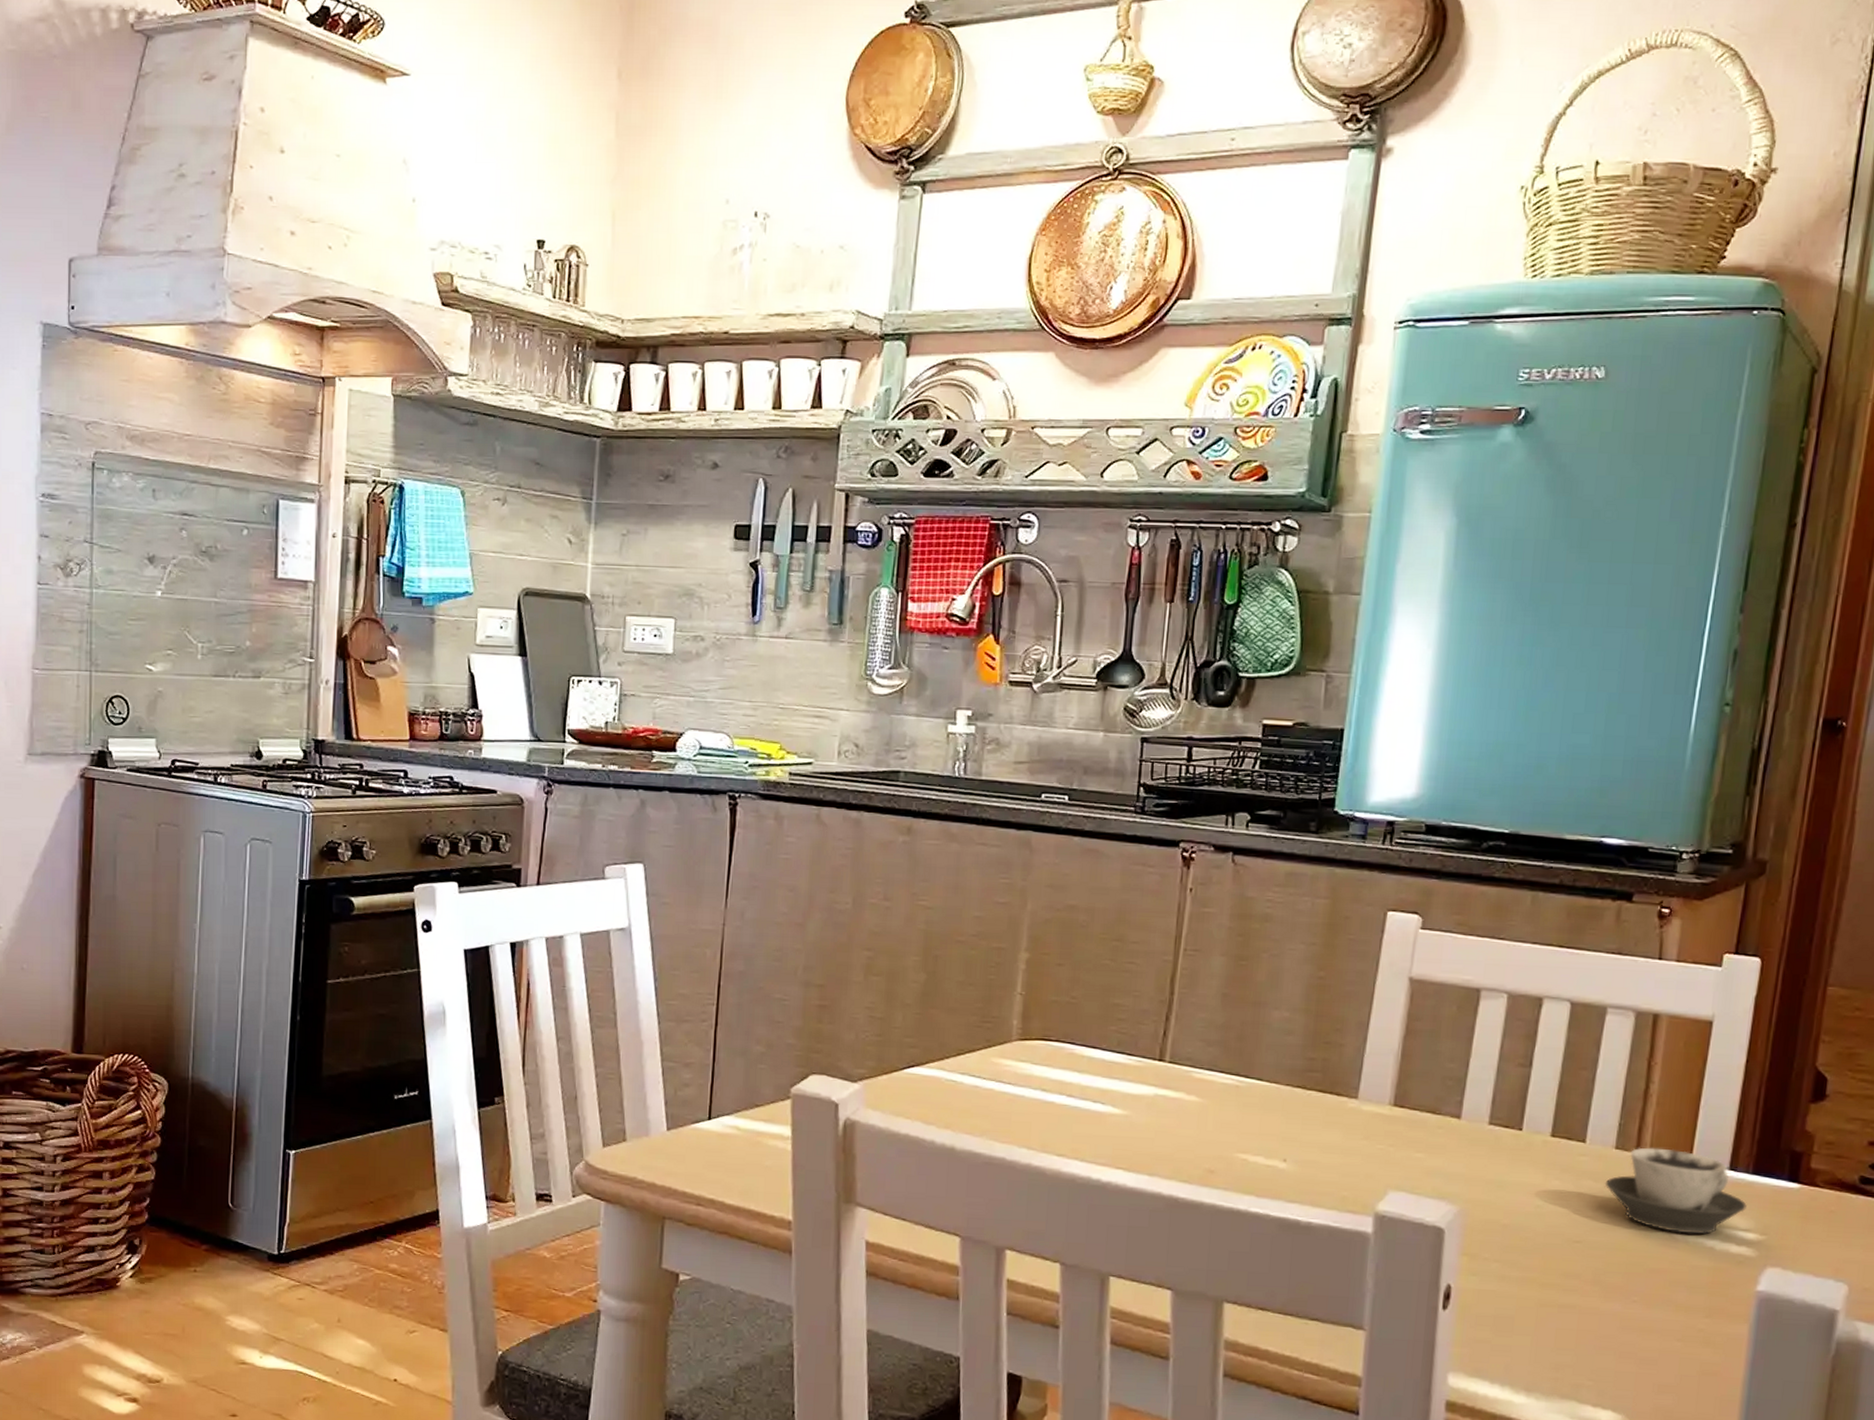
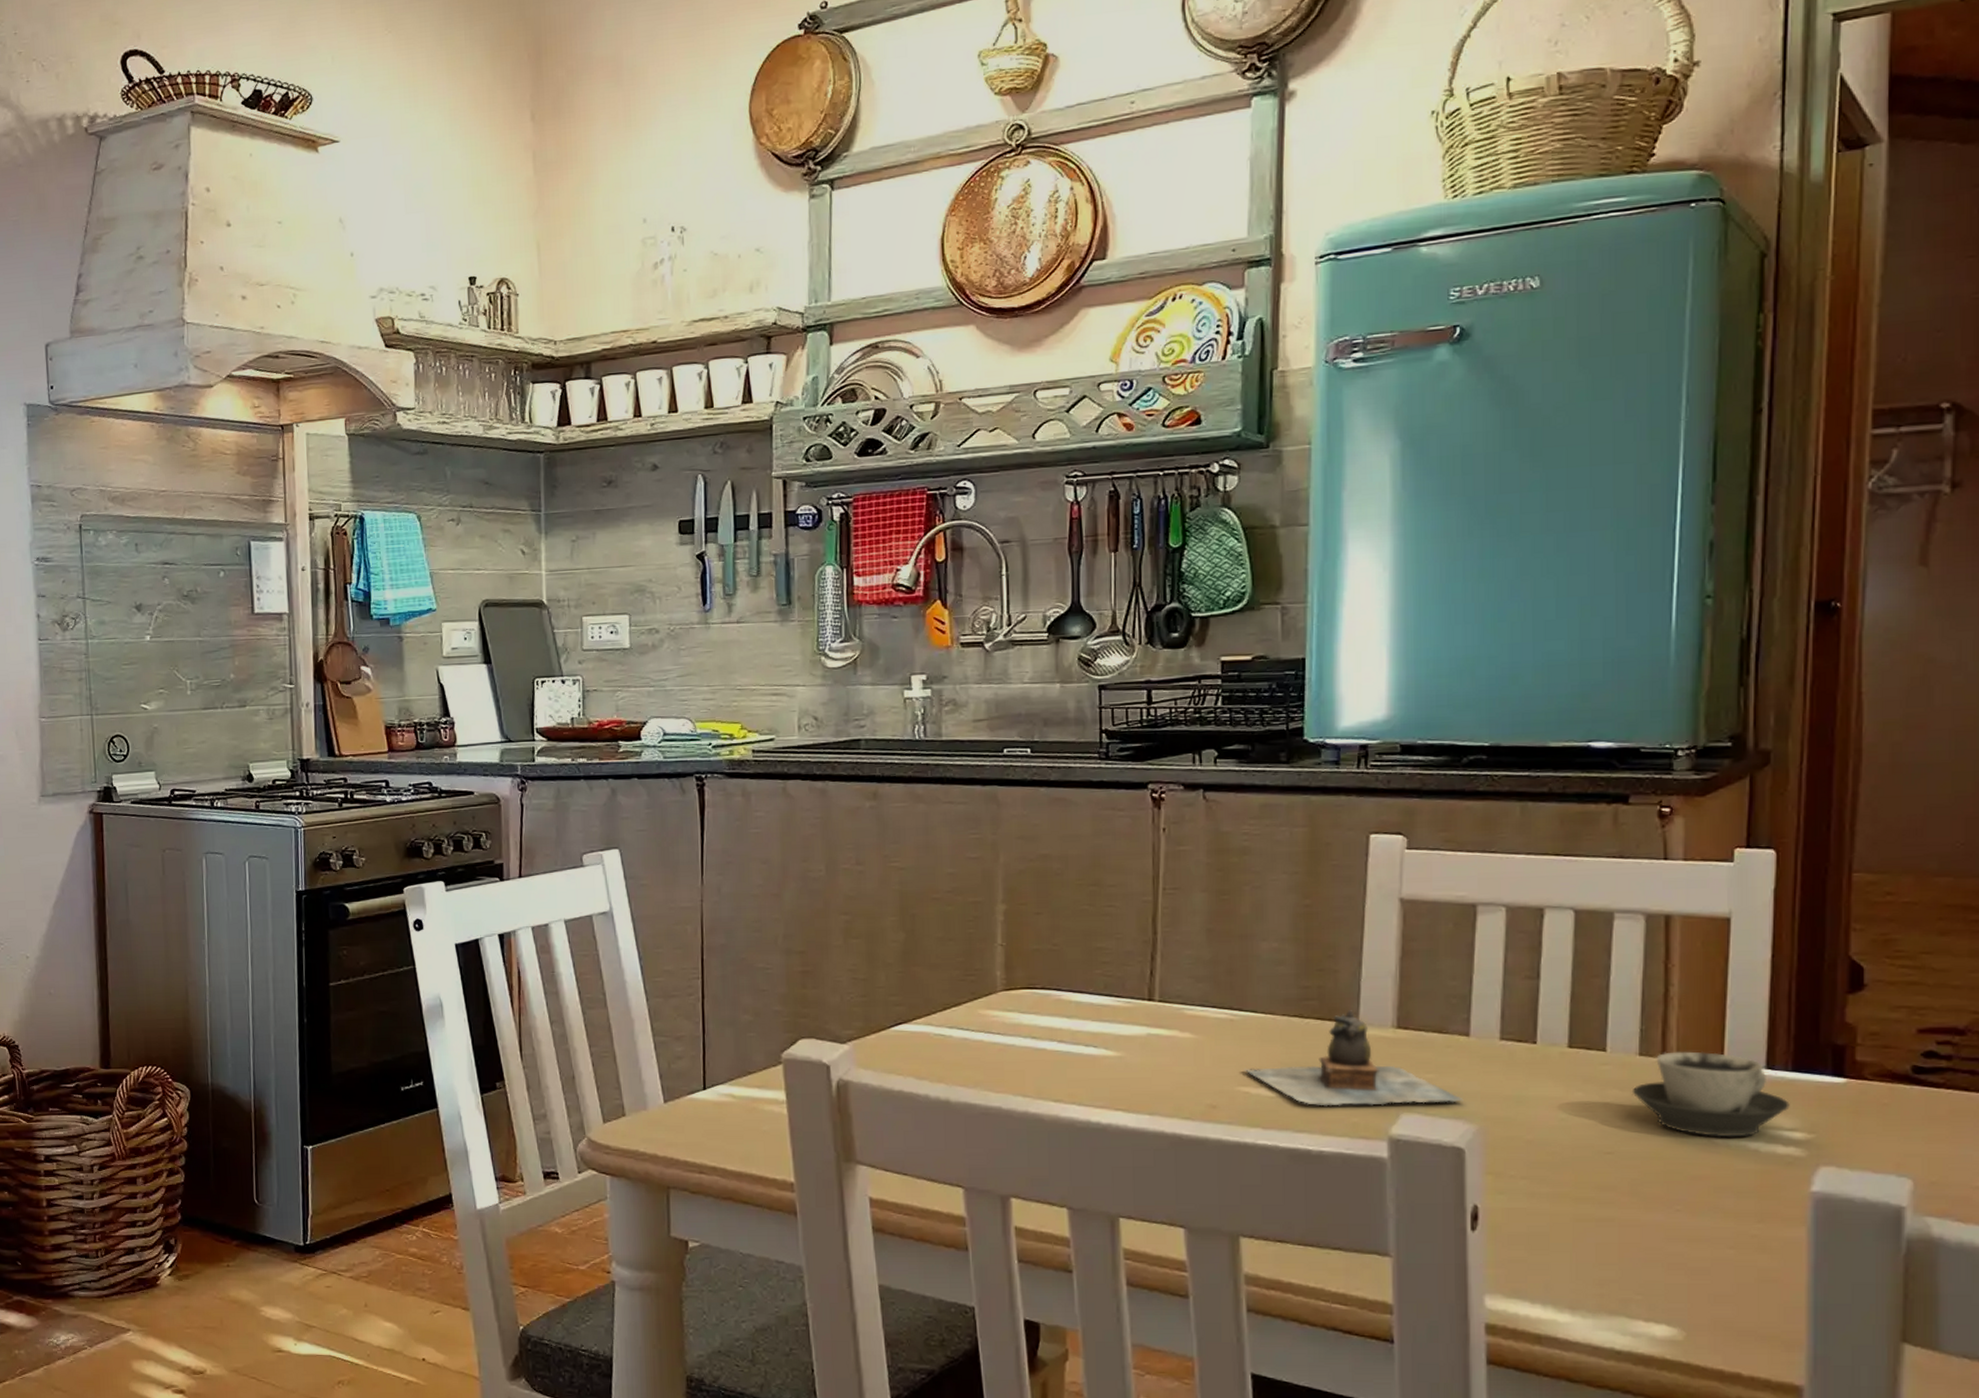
teapot: none [1244,1085,1449,1183] -> present [1244,1010,1464,1106]

